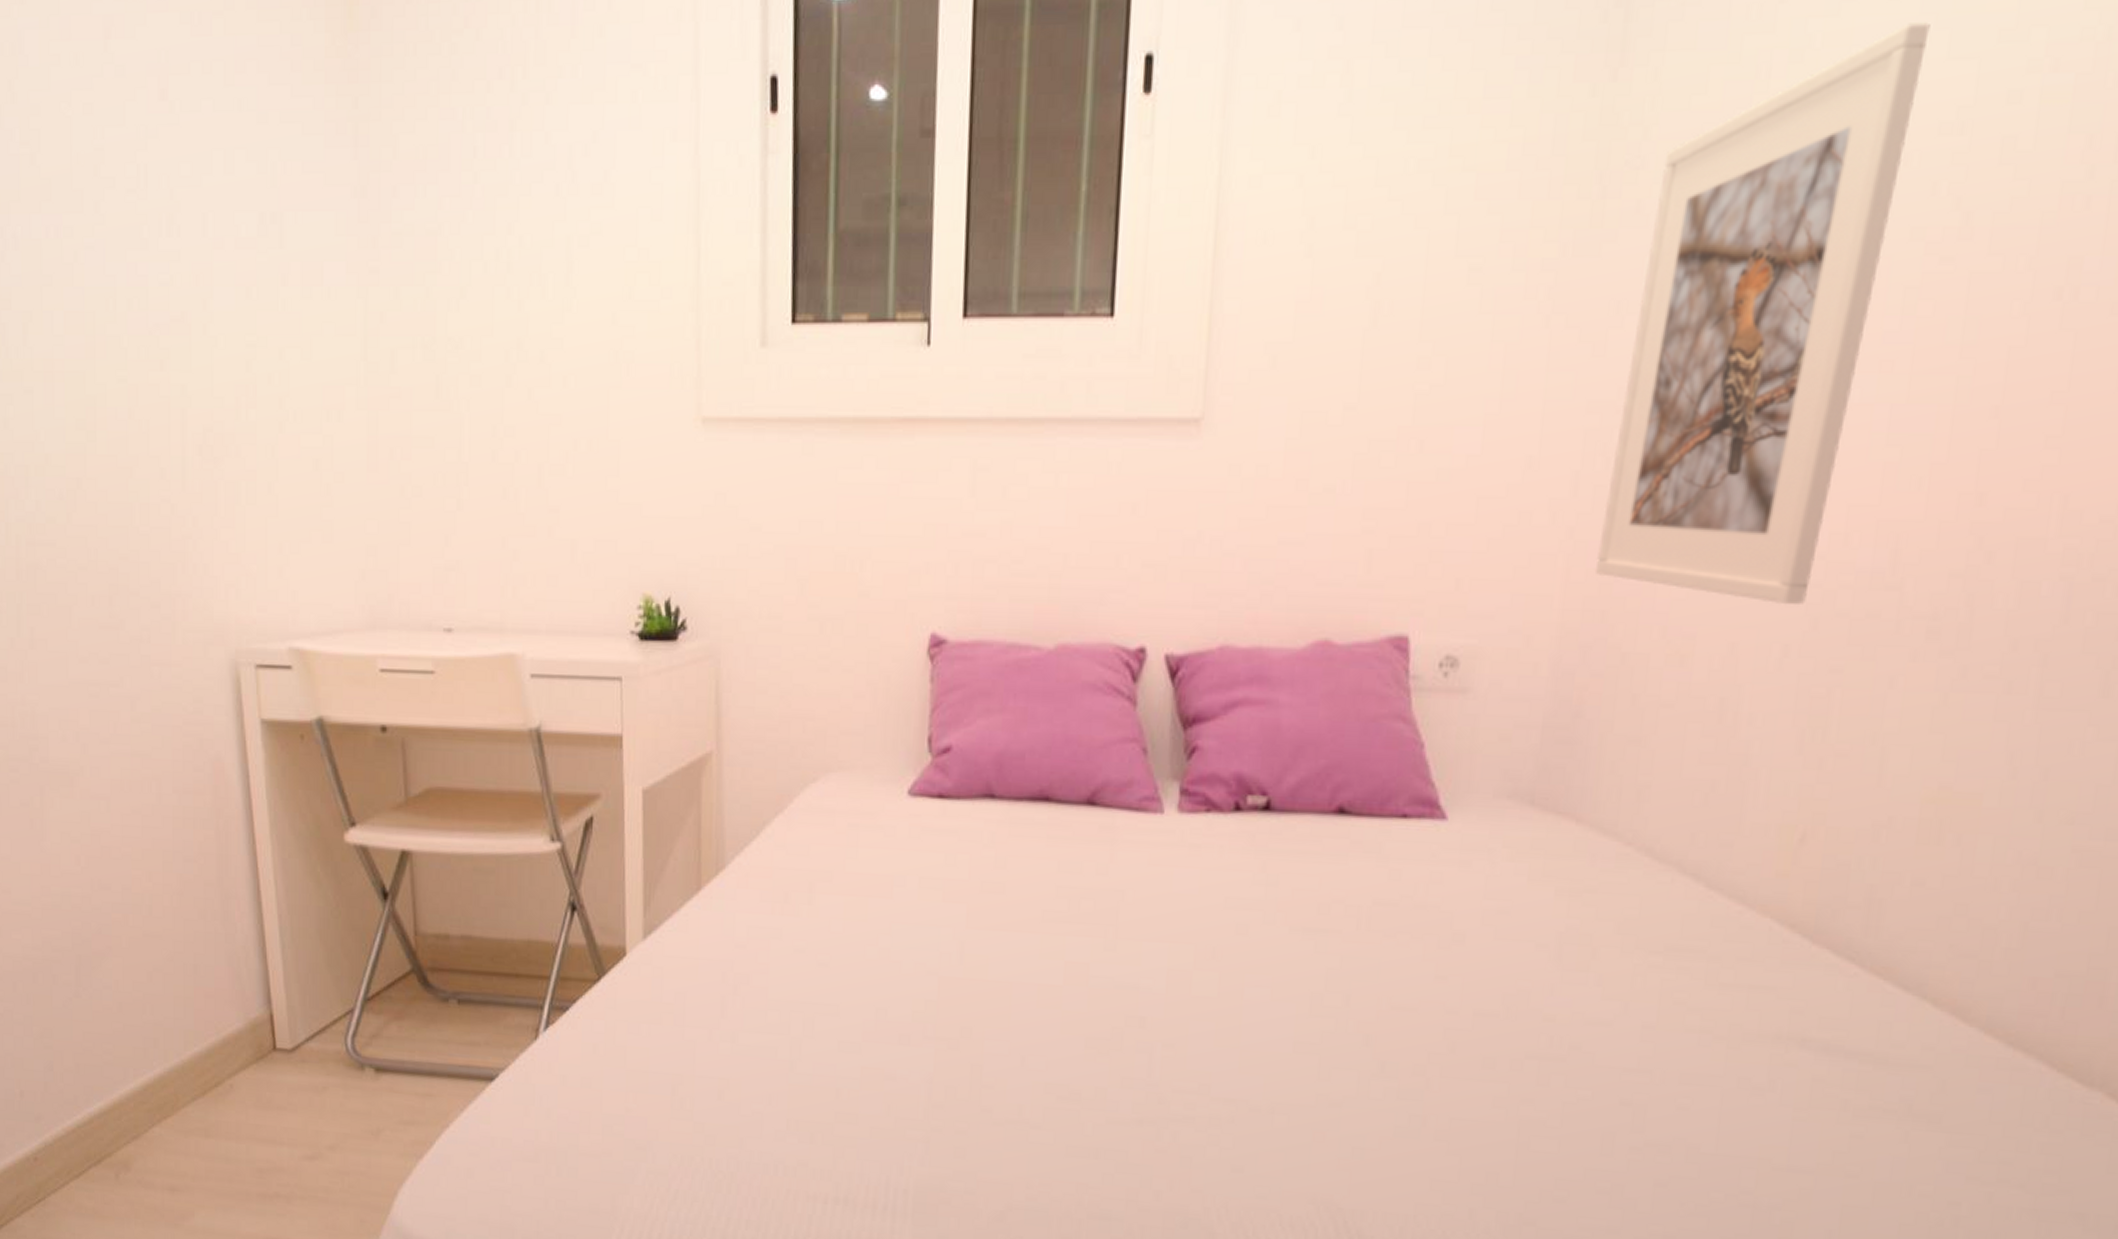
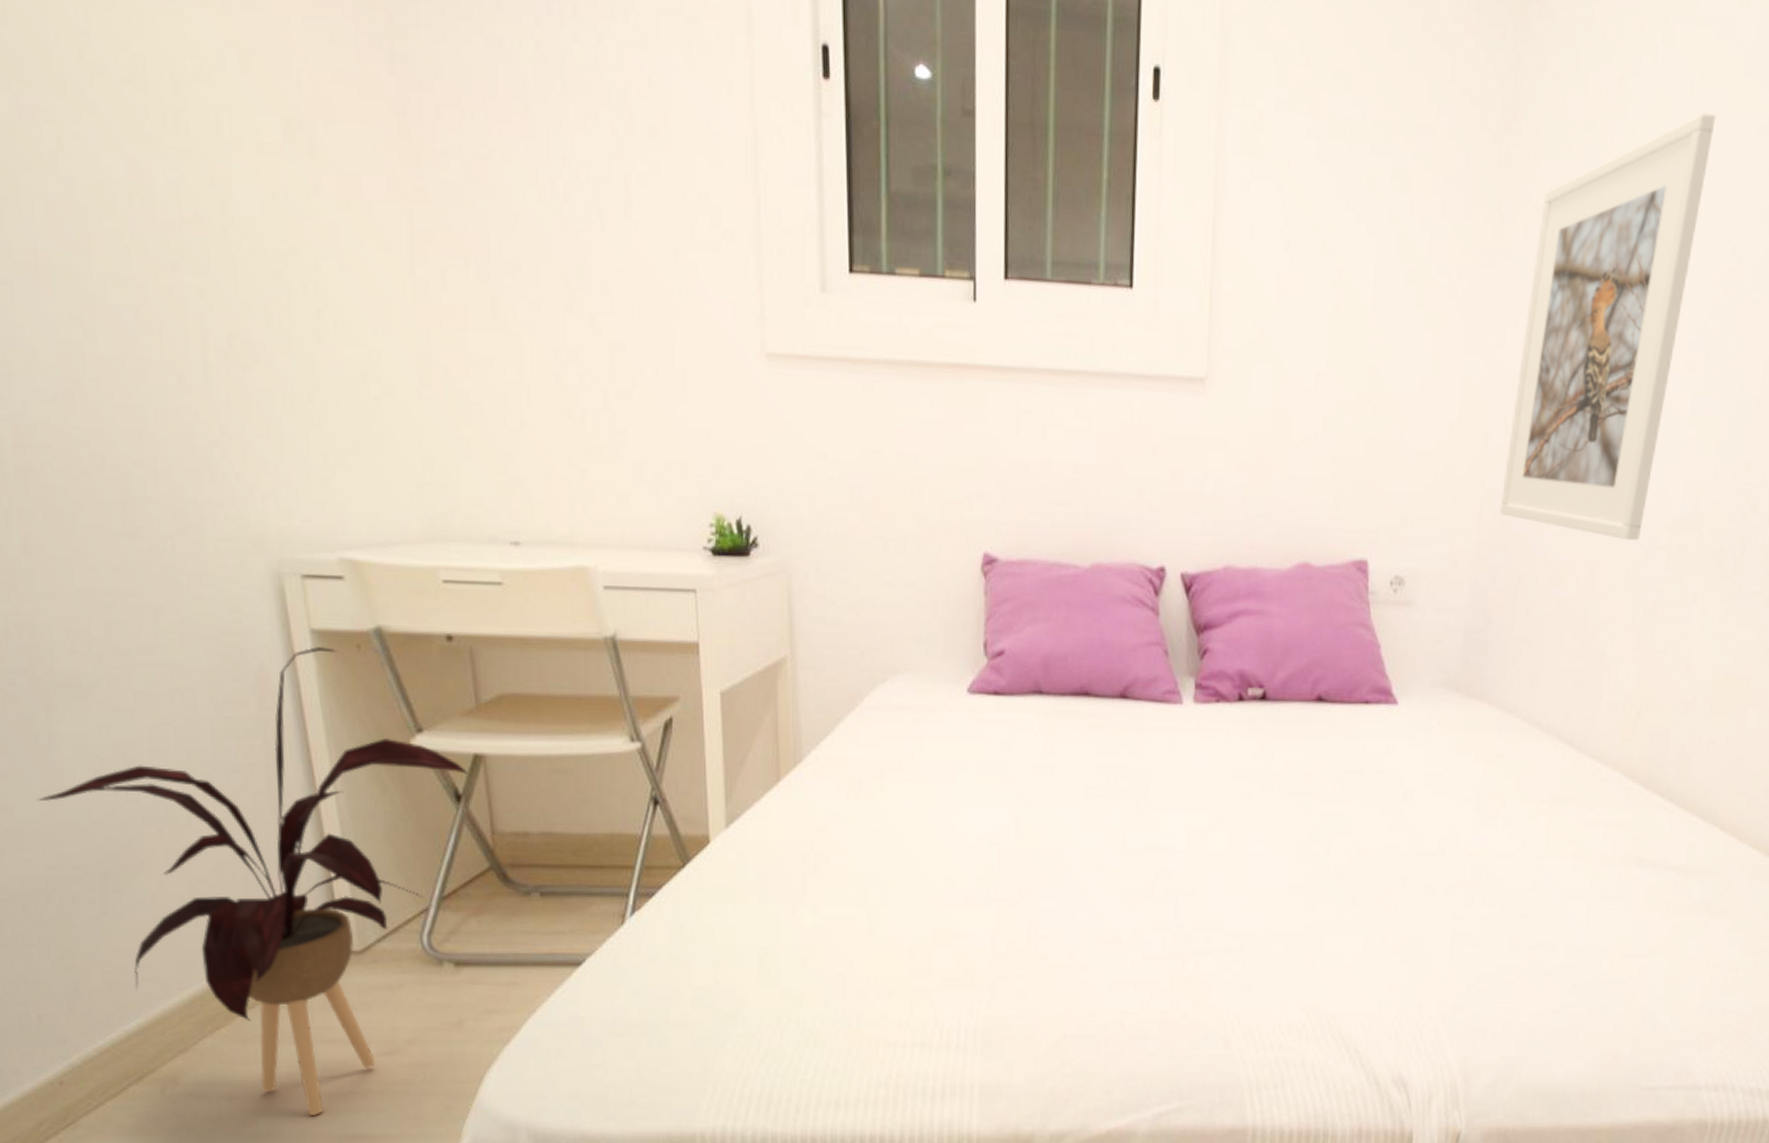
house plant: none [28,737,396,1216] -> present [36,647,469,1117]

